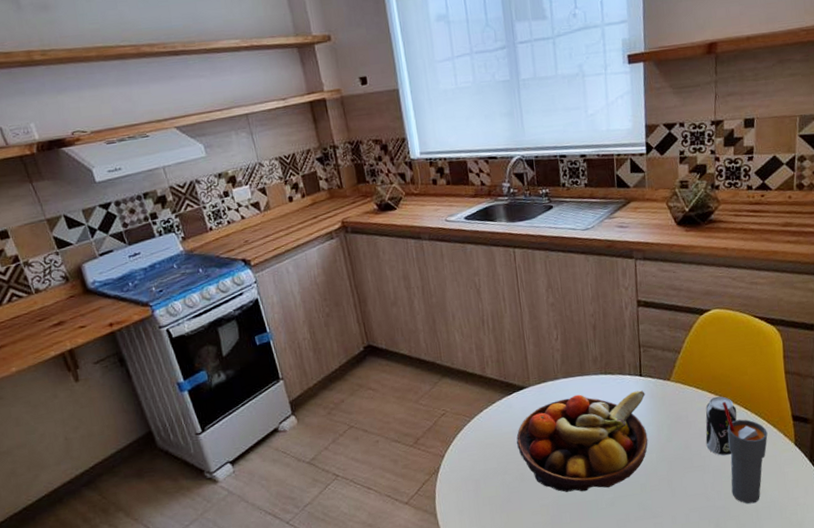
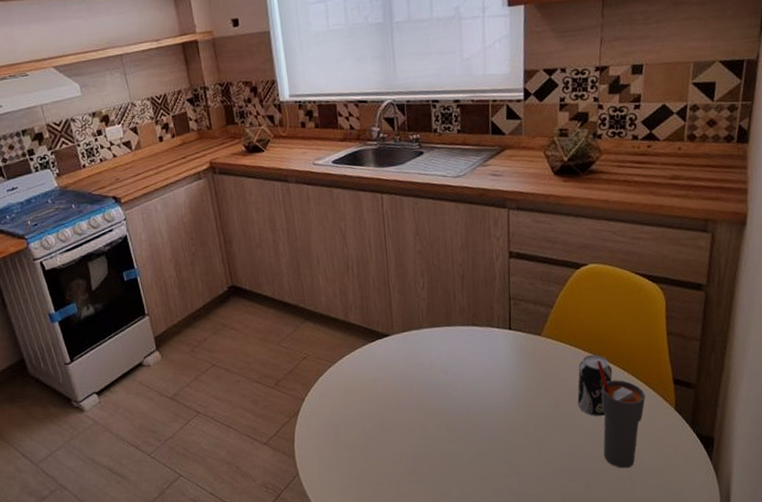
fruit bowl: present [516,390,648,492] -> none [377,344,516,445]

